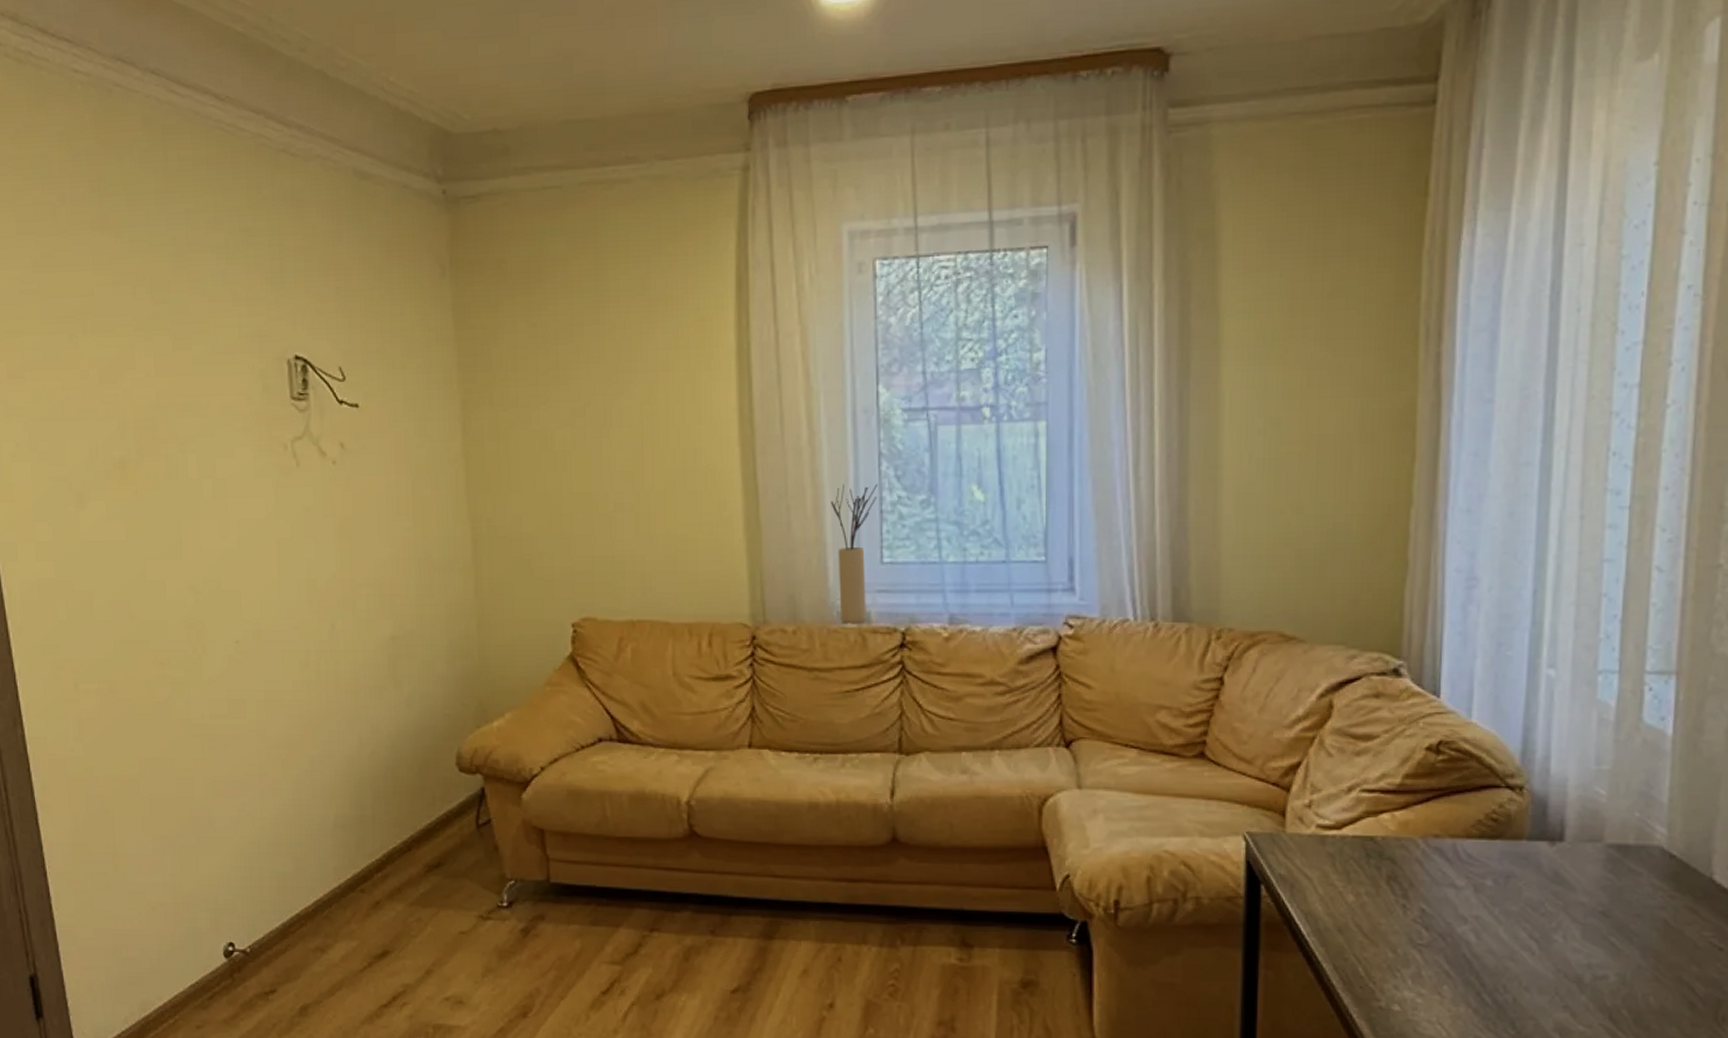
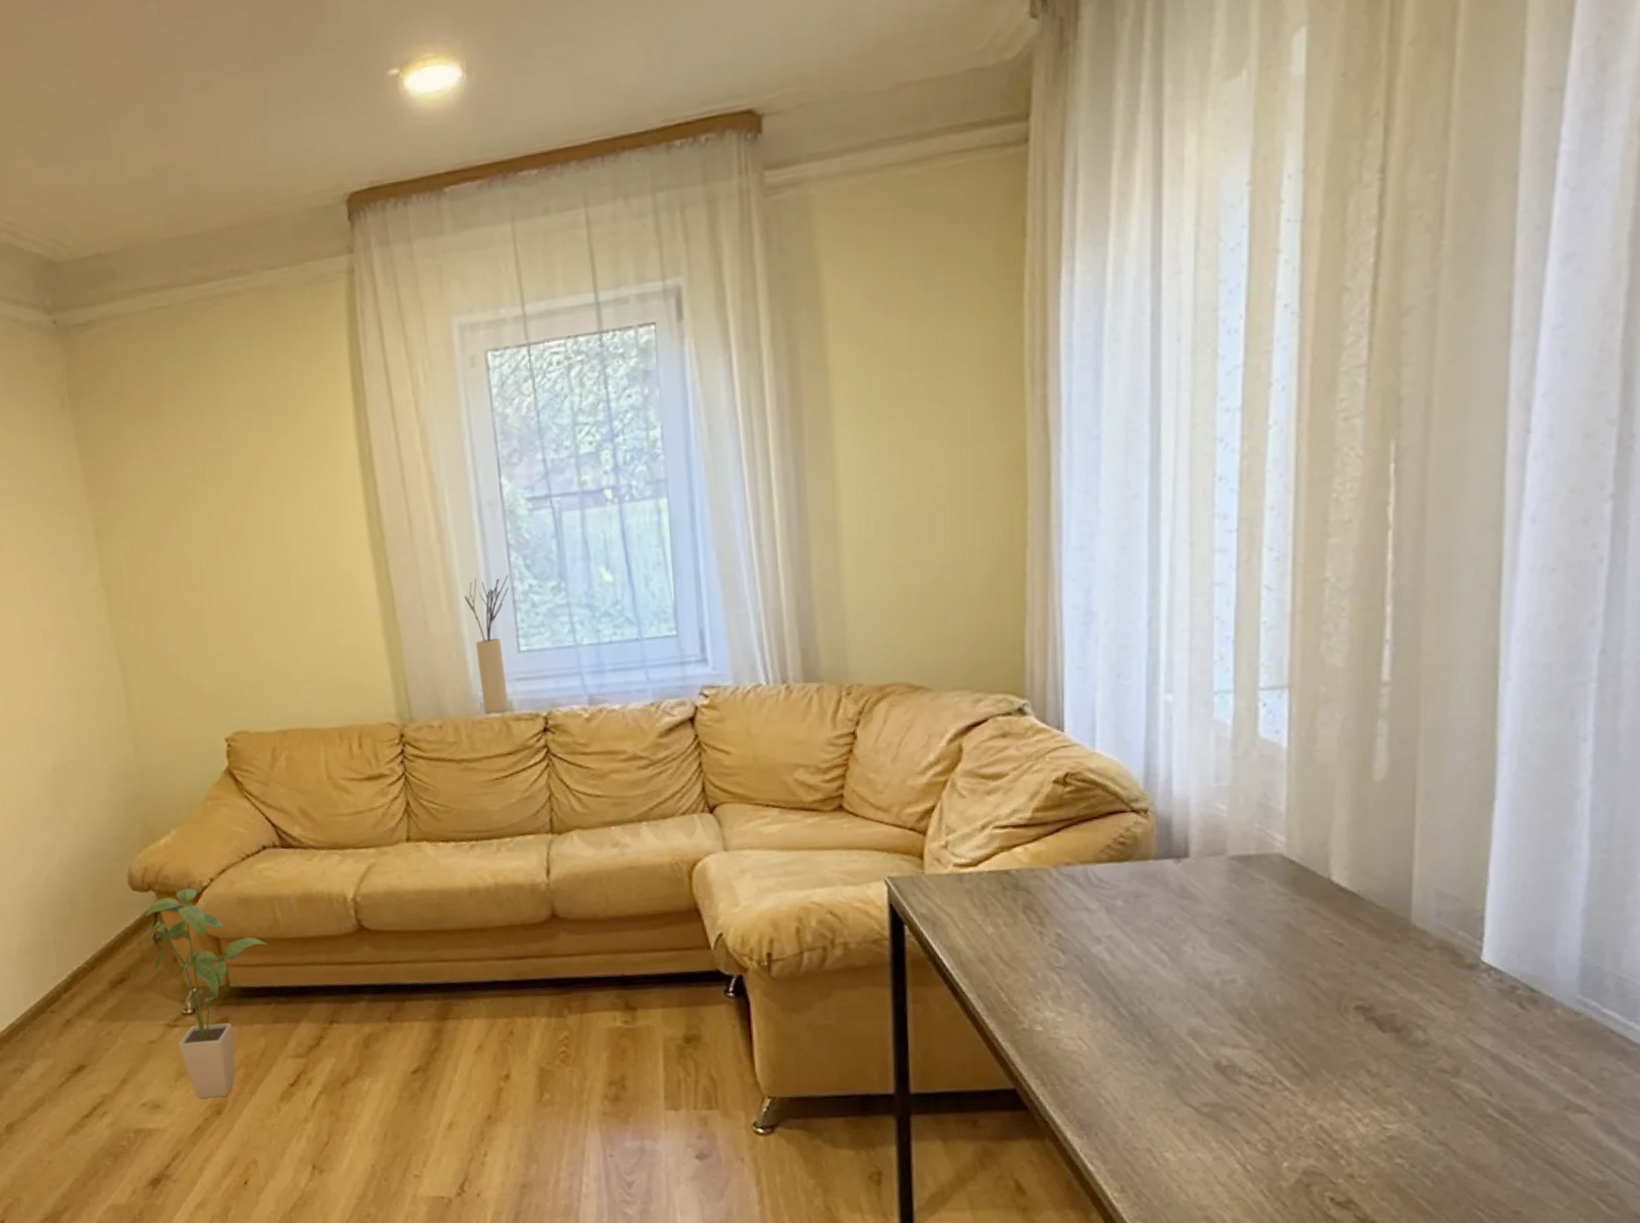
house plant: none [470,775,595,999] -> present [145,888,269,1099]

